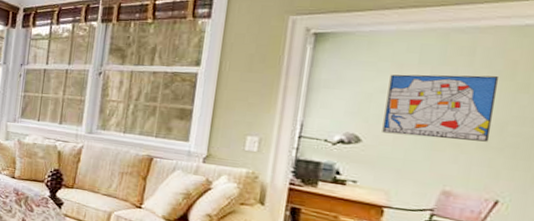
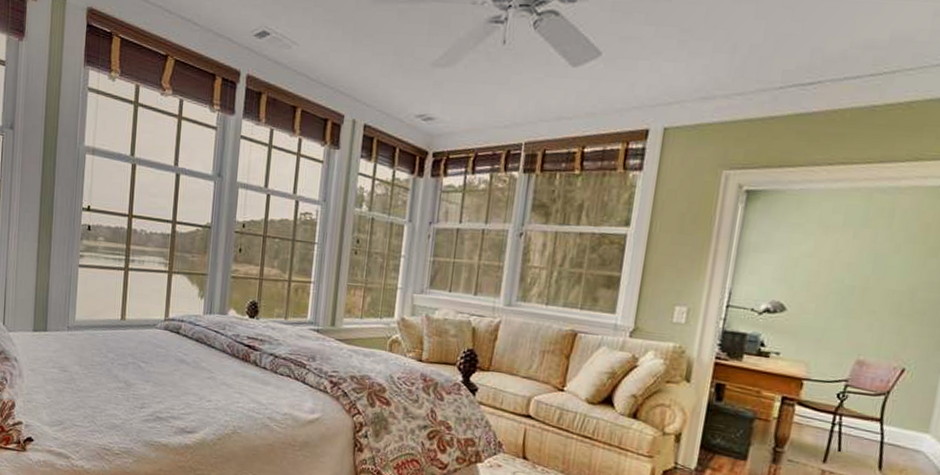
wall art: present [382,74,499,142] -> none [805,237,914,308]

